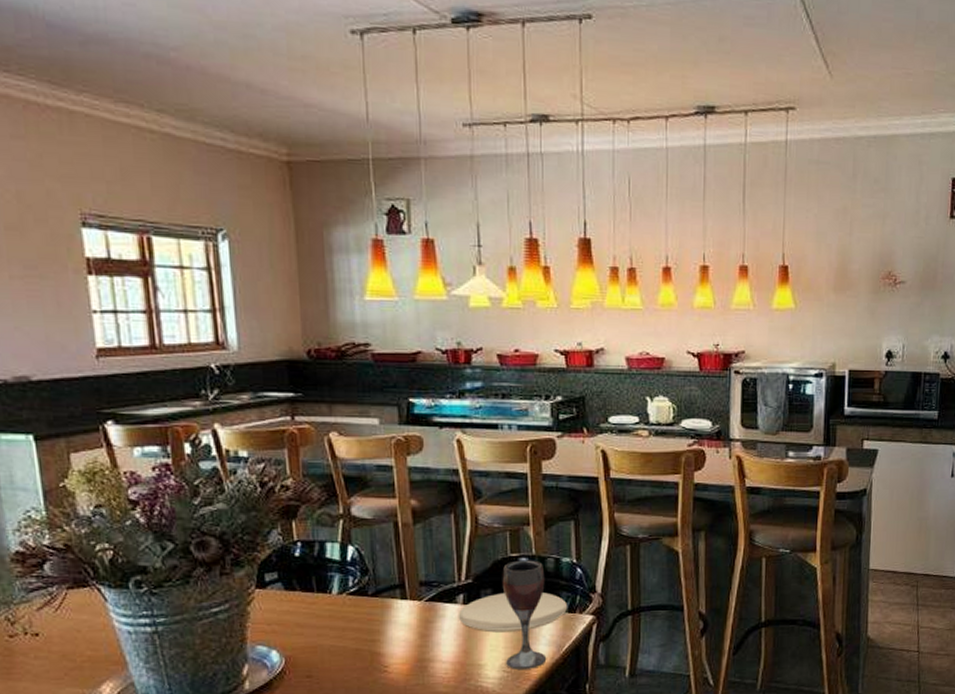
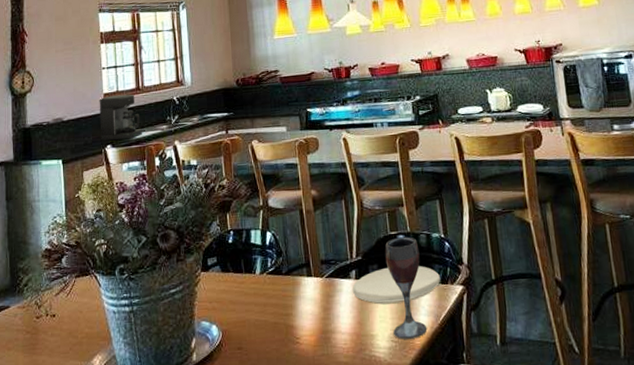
coffee maker: none [89,352,163,417] -> present [99,94,142,142]

